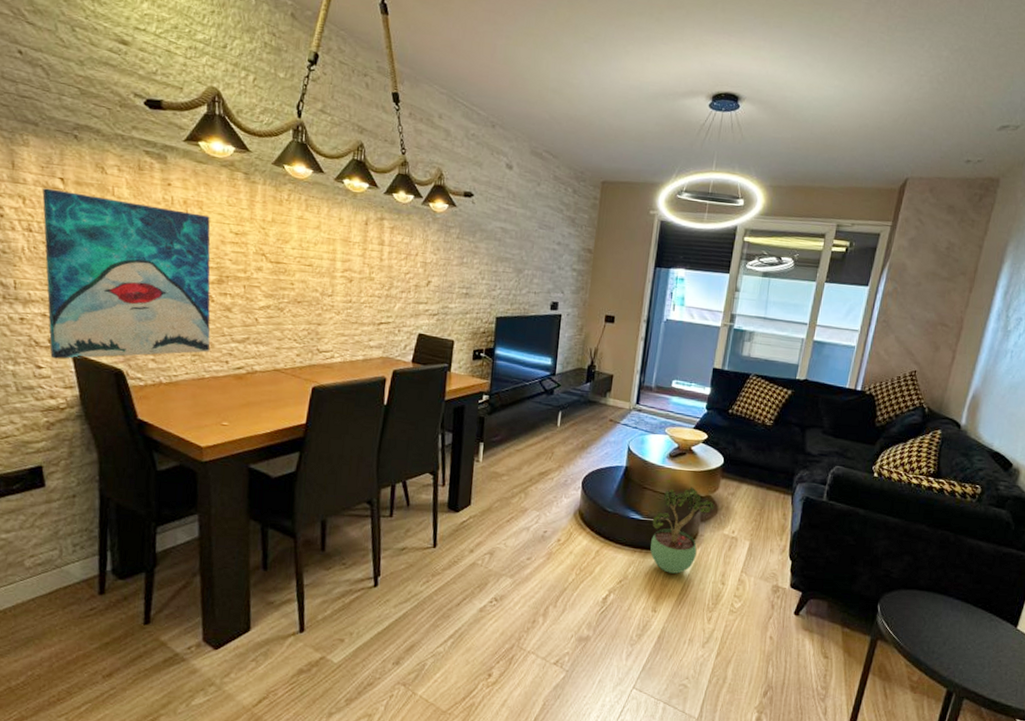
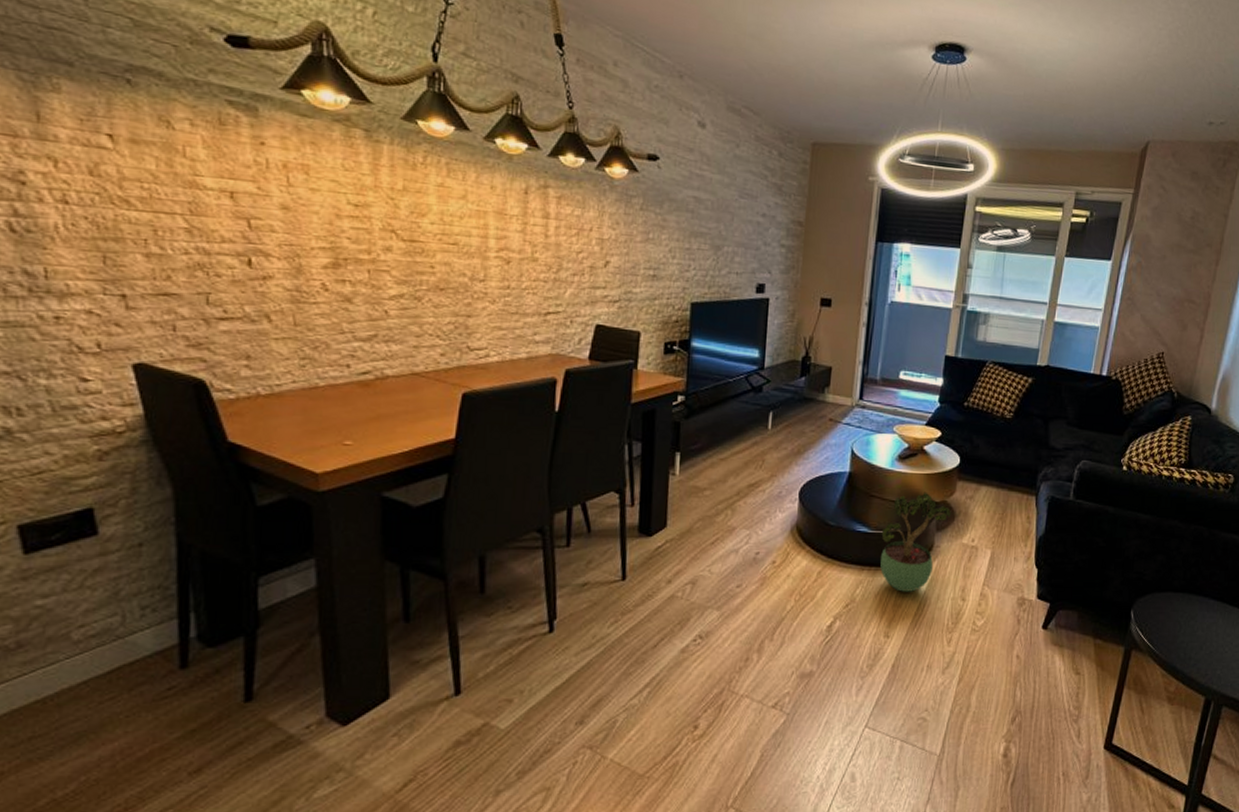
wall art: present [42,188,211,359] -> none [82,147,325,369]

